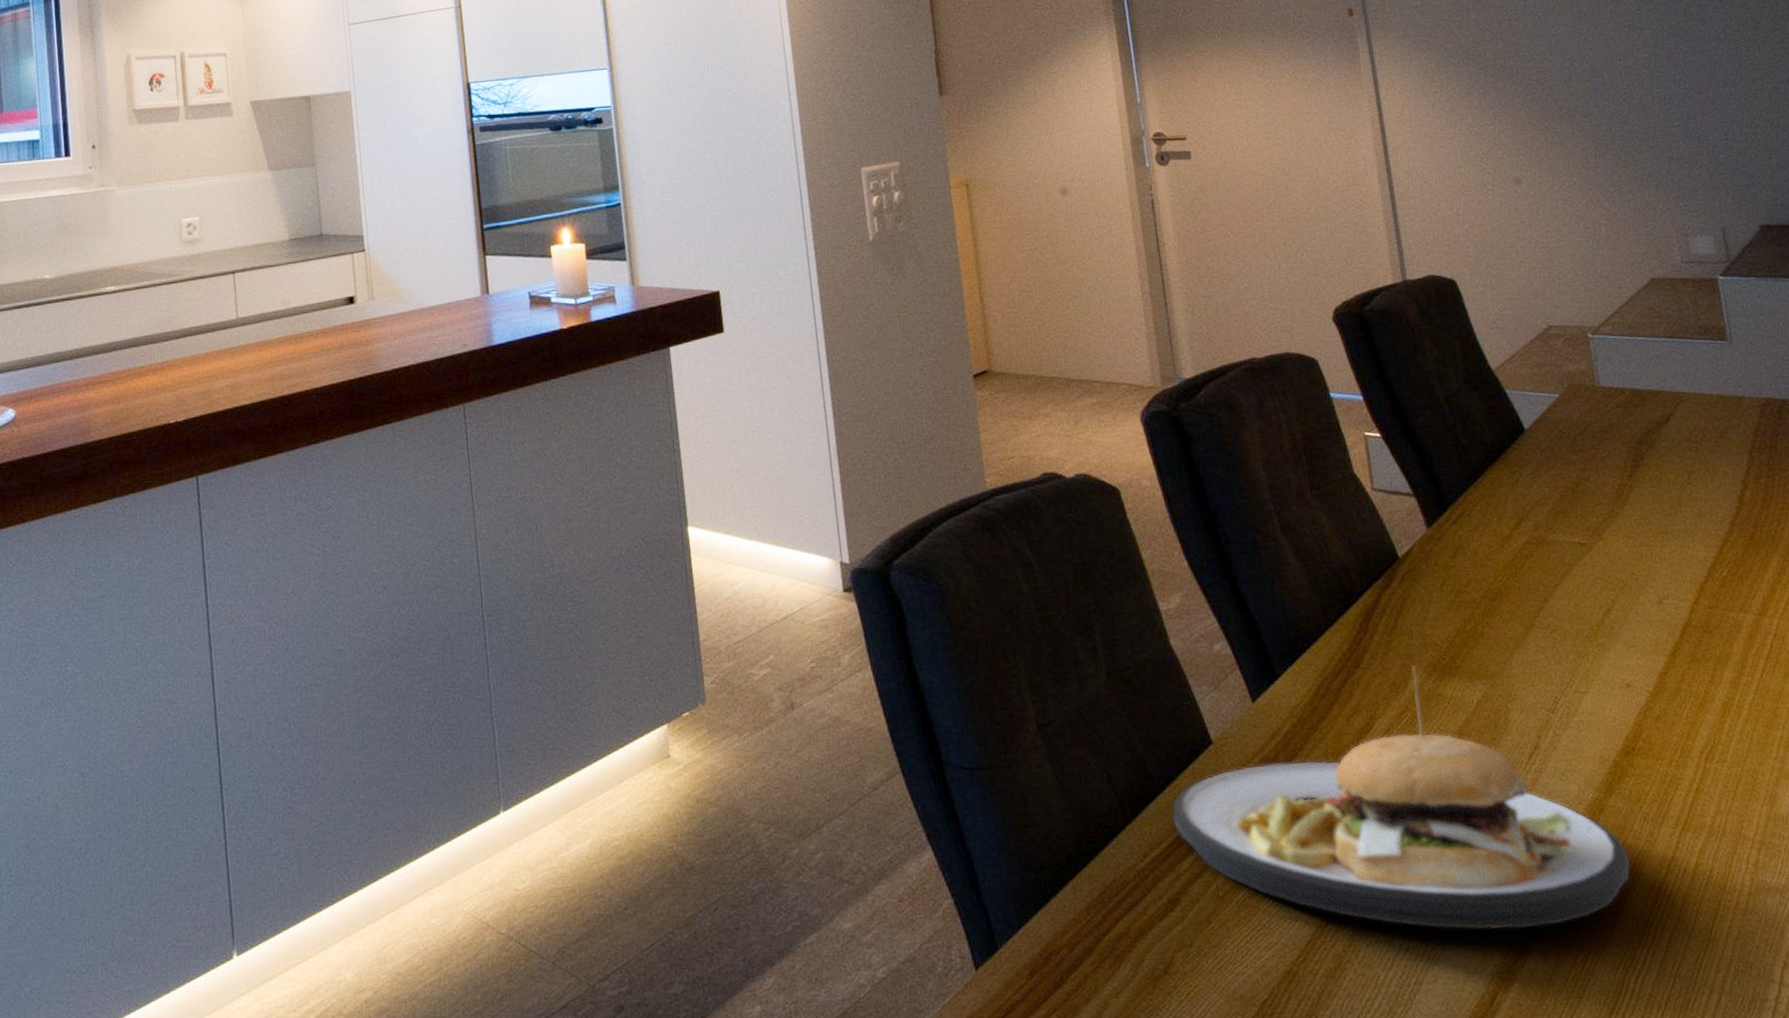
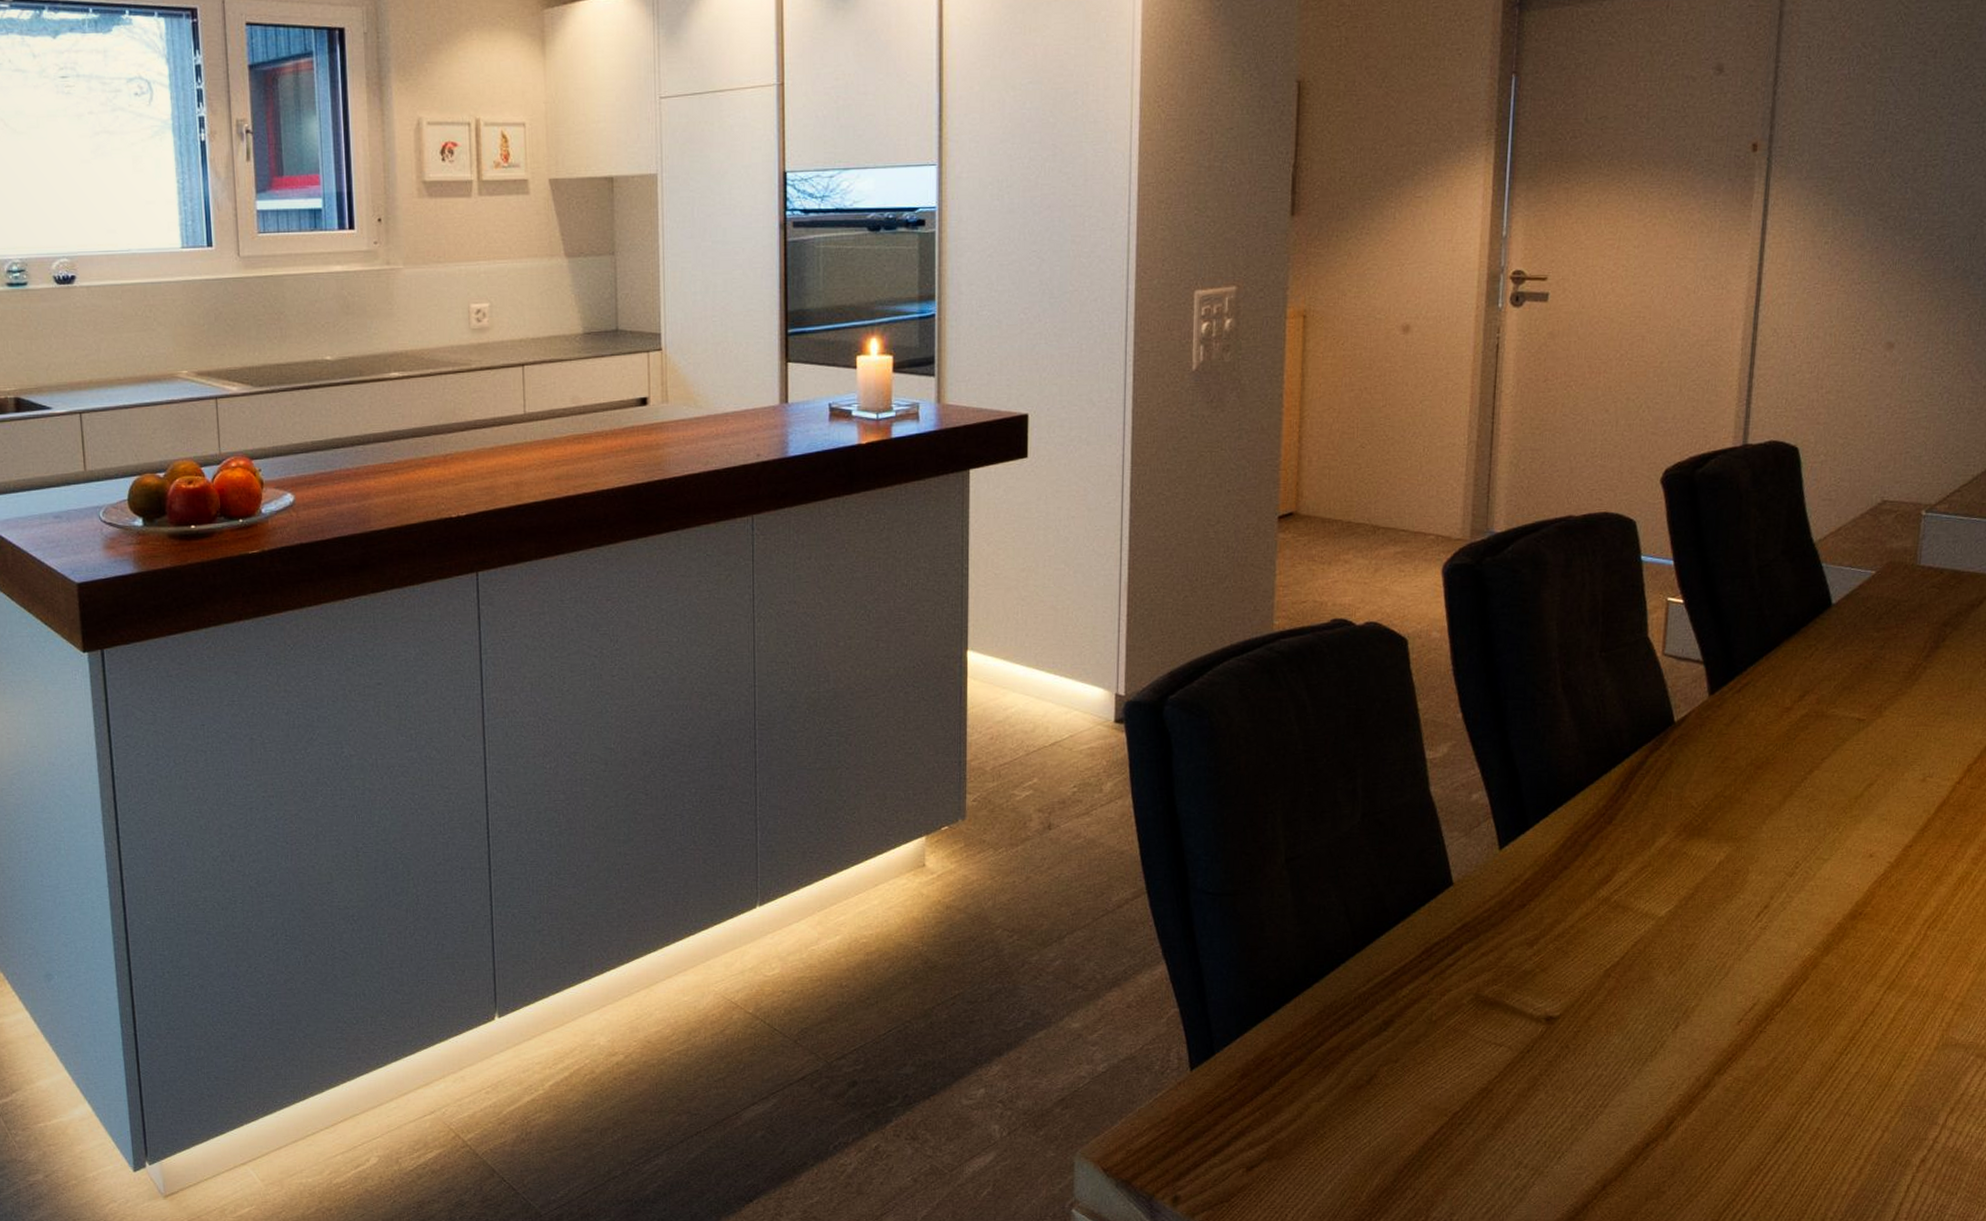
plate: present [1172,666,1631,930] -> none [1401,825,1831,1066]

